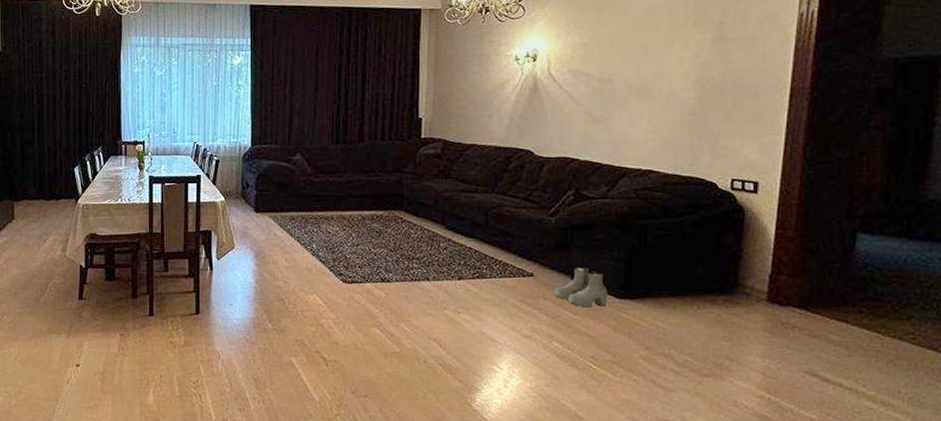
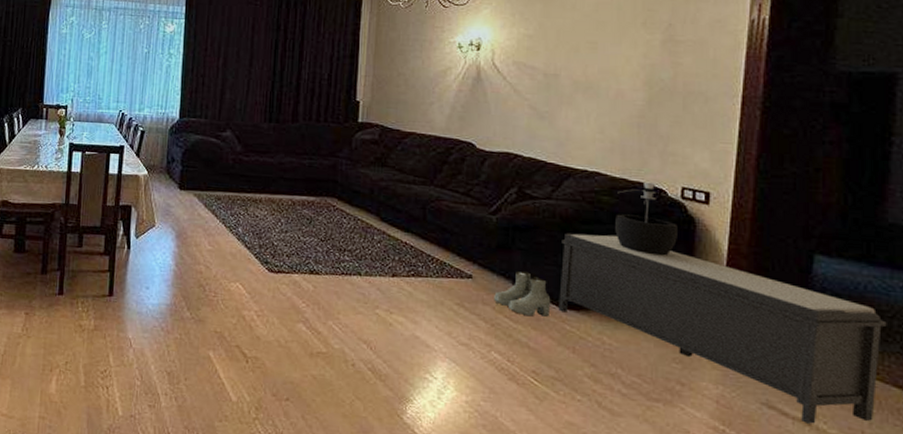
bench: none [615,228,925,388] -> present [558,233,887,424]
table lamp: none [668,176,738,244] -> present [615,181,689,256]

